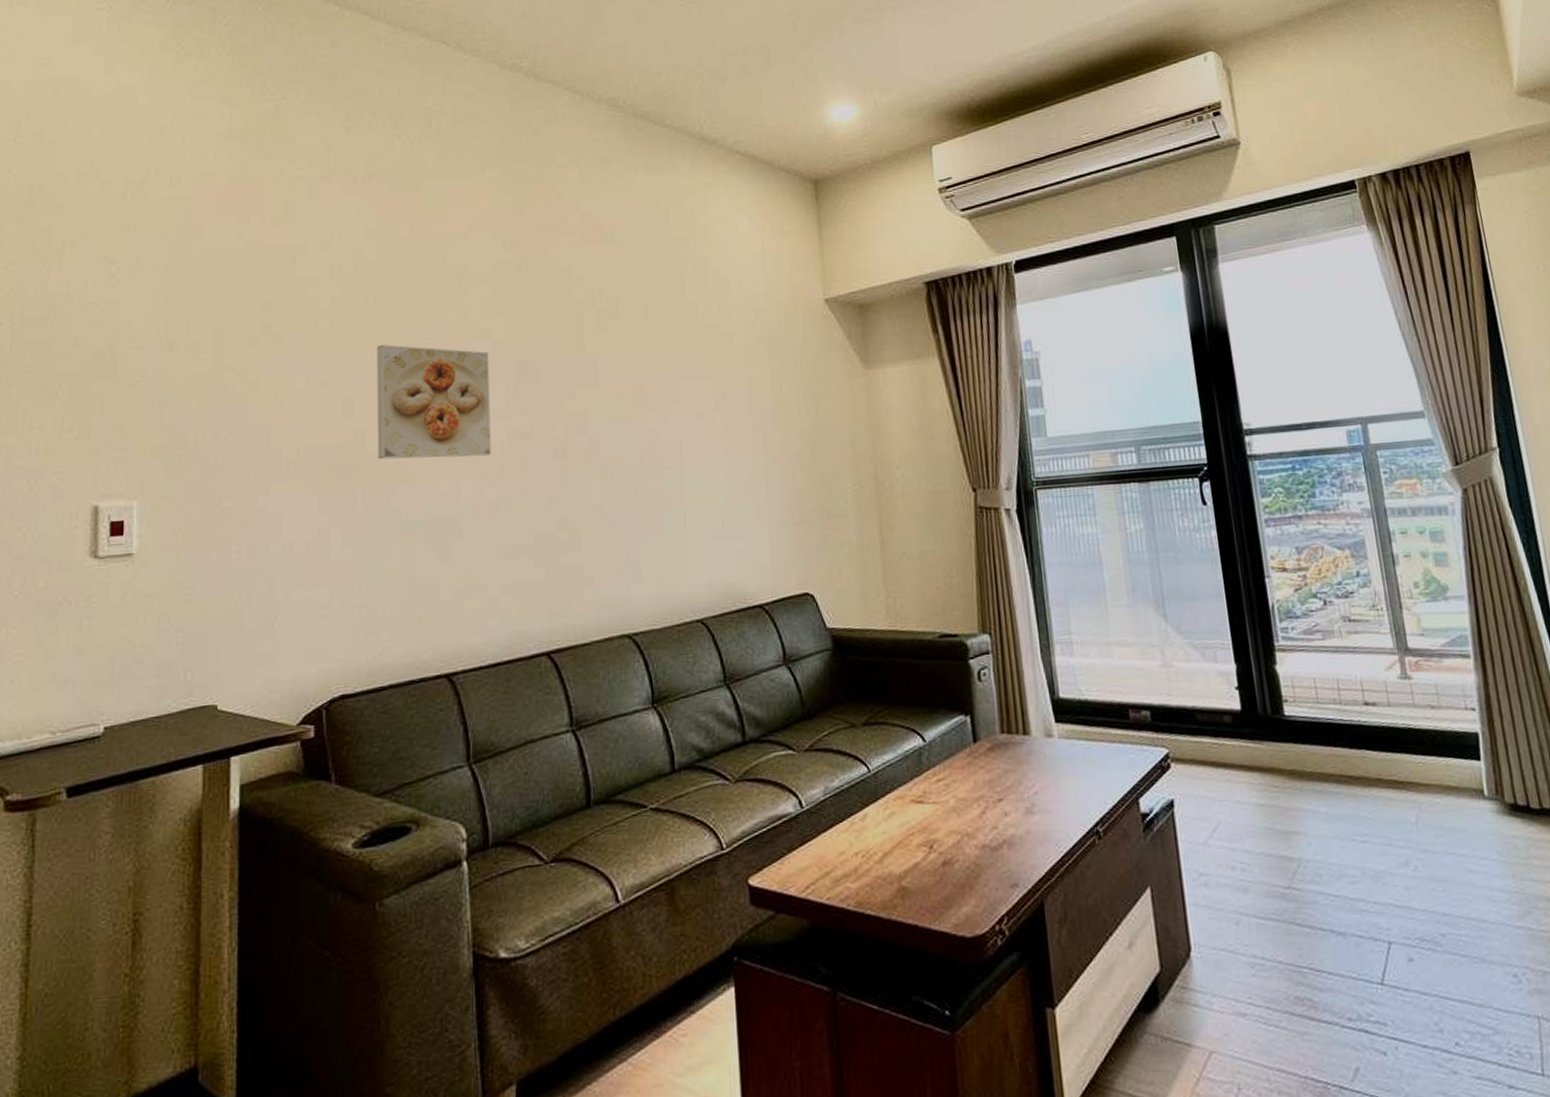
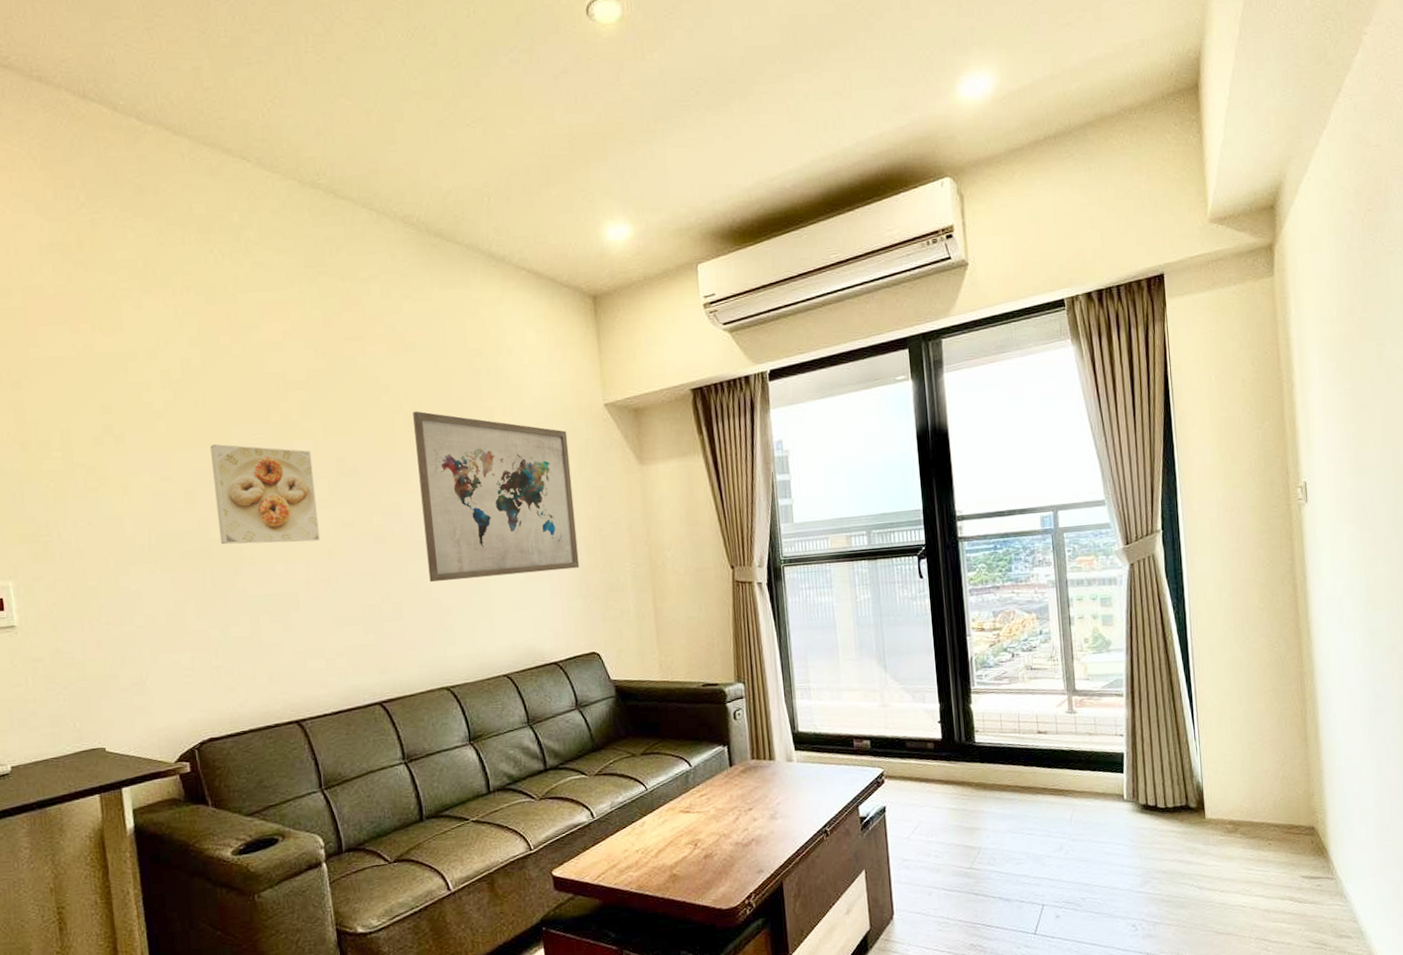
wall art: none [607,307,792,505] -> present [413,411,580,582]

